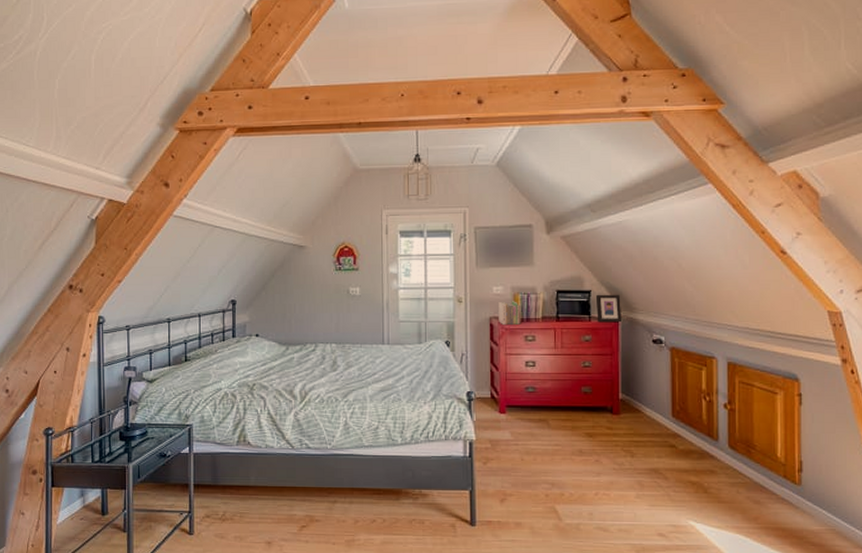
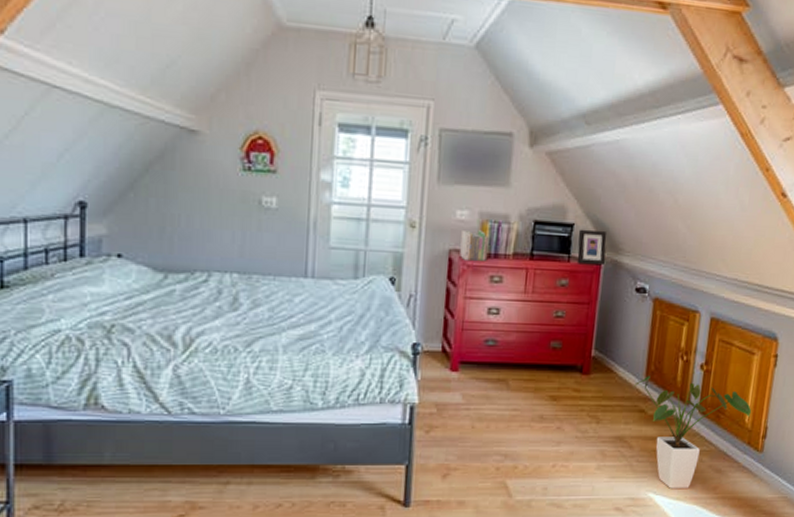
house plant: none [661,415,783,518] -> present [632,376,752,489]

